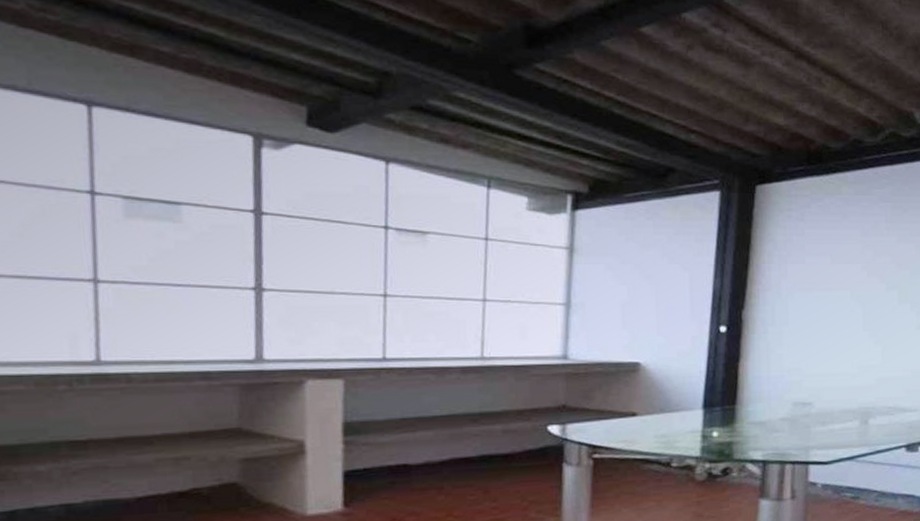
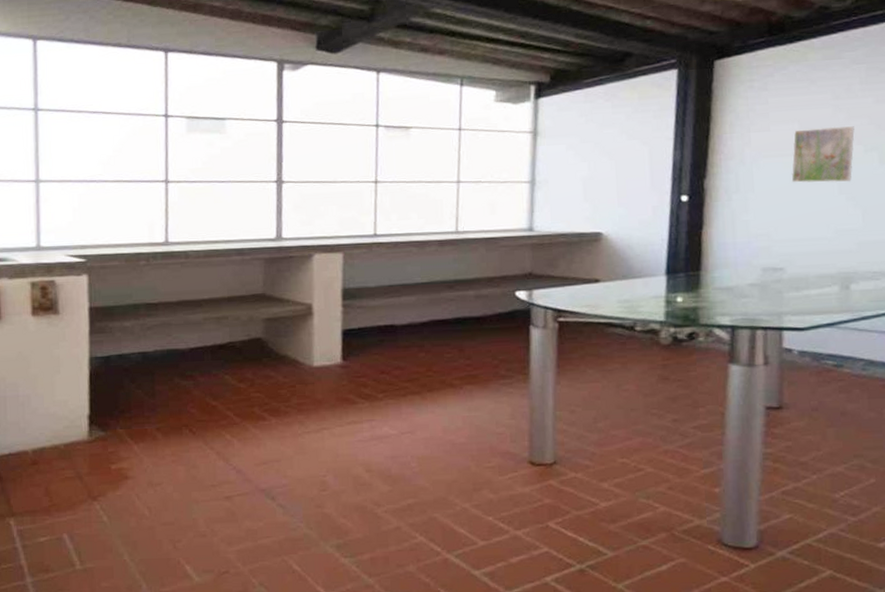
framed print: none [822,263,879,319] -> present [791,126,855,183]

